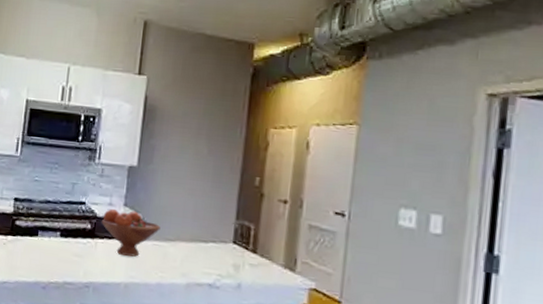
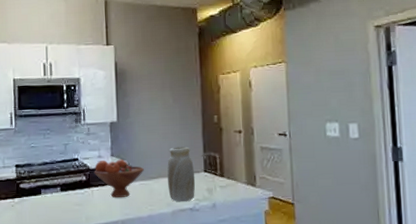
vase: none [185,207,222,276] -> present [167,146,196,202]

